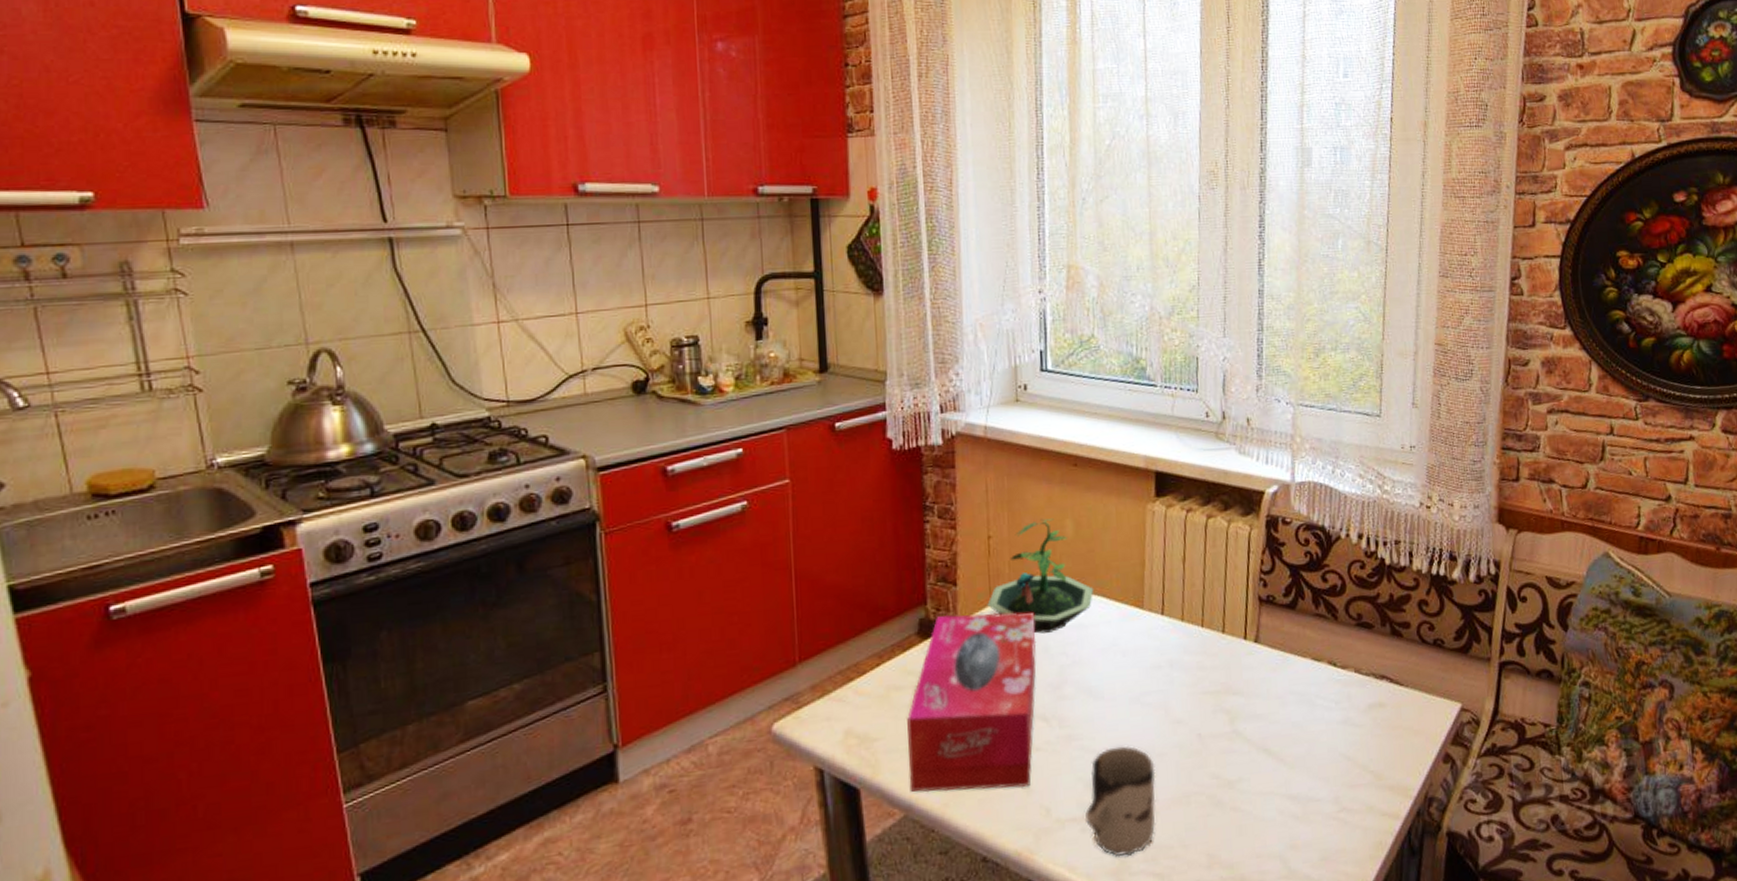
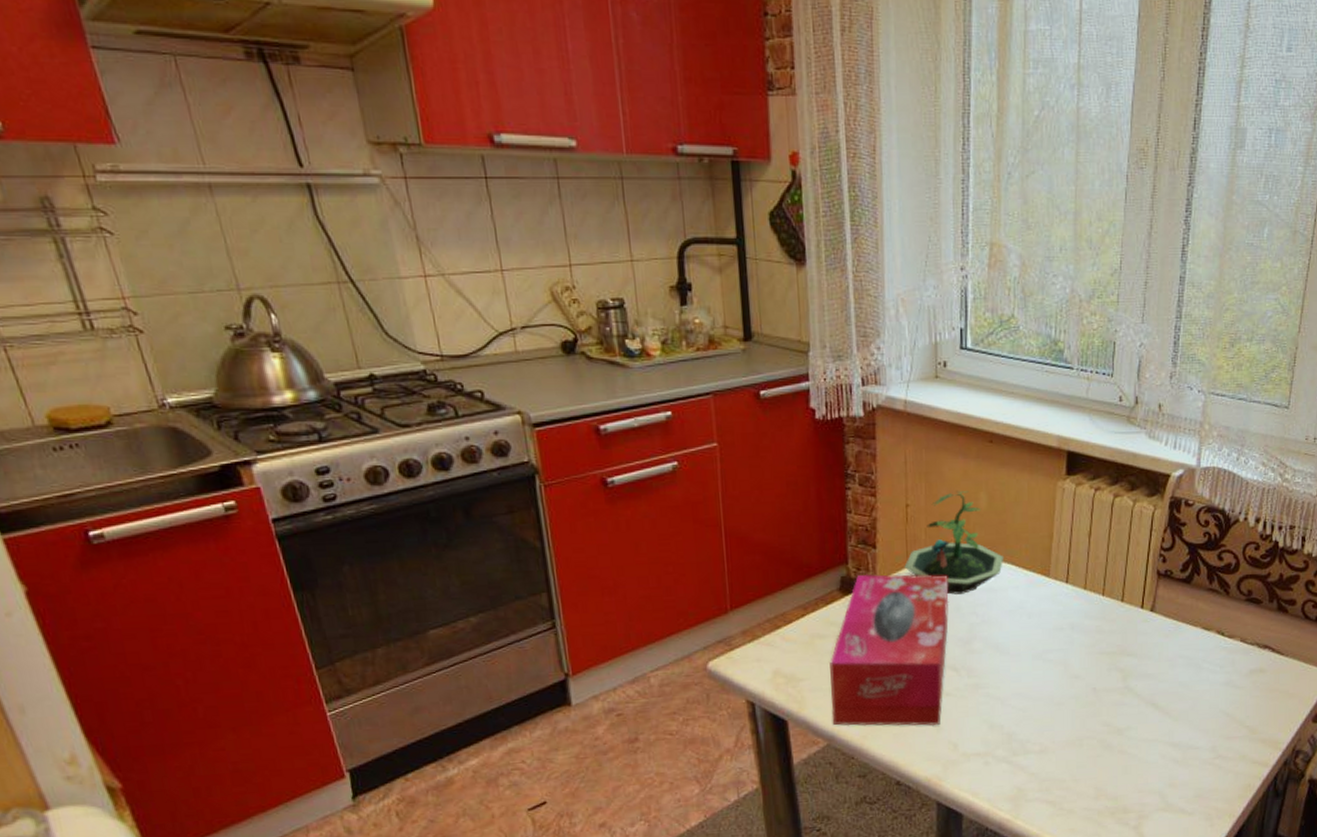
cup: present [1084,745,1156,857] -> none [988,695,1053,787]

